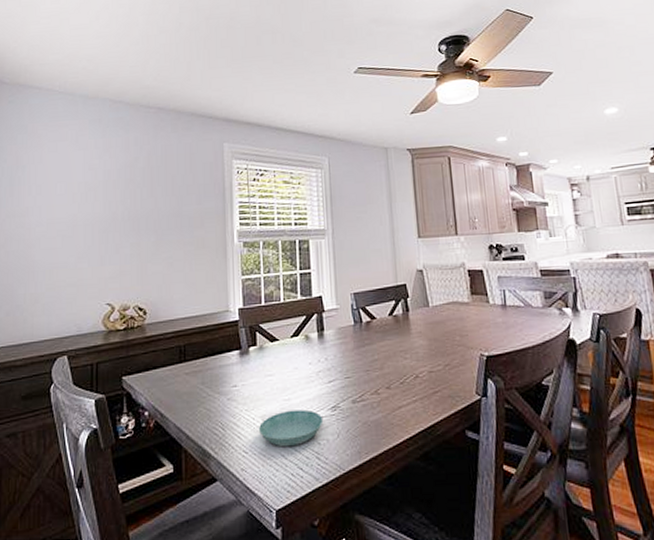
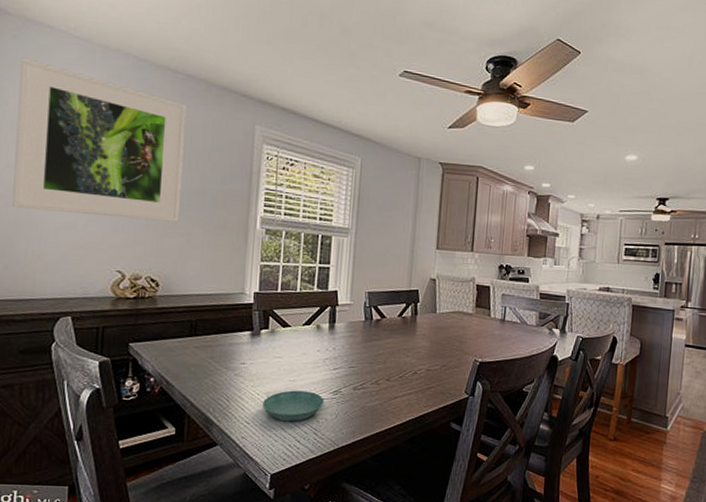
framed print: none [12,118,161,256] -> present [12,58,186,222]

